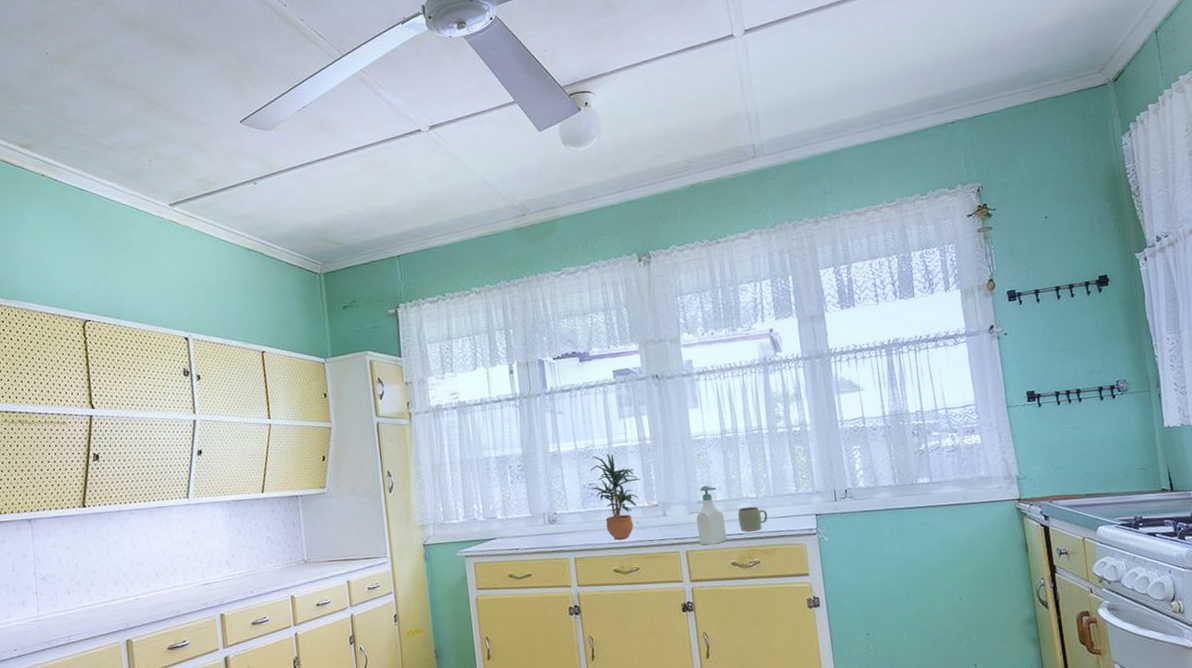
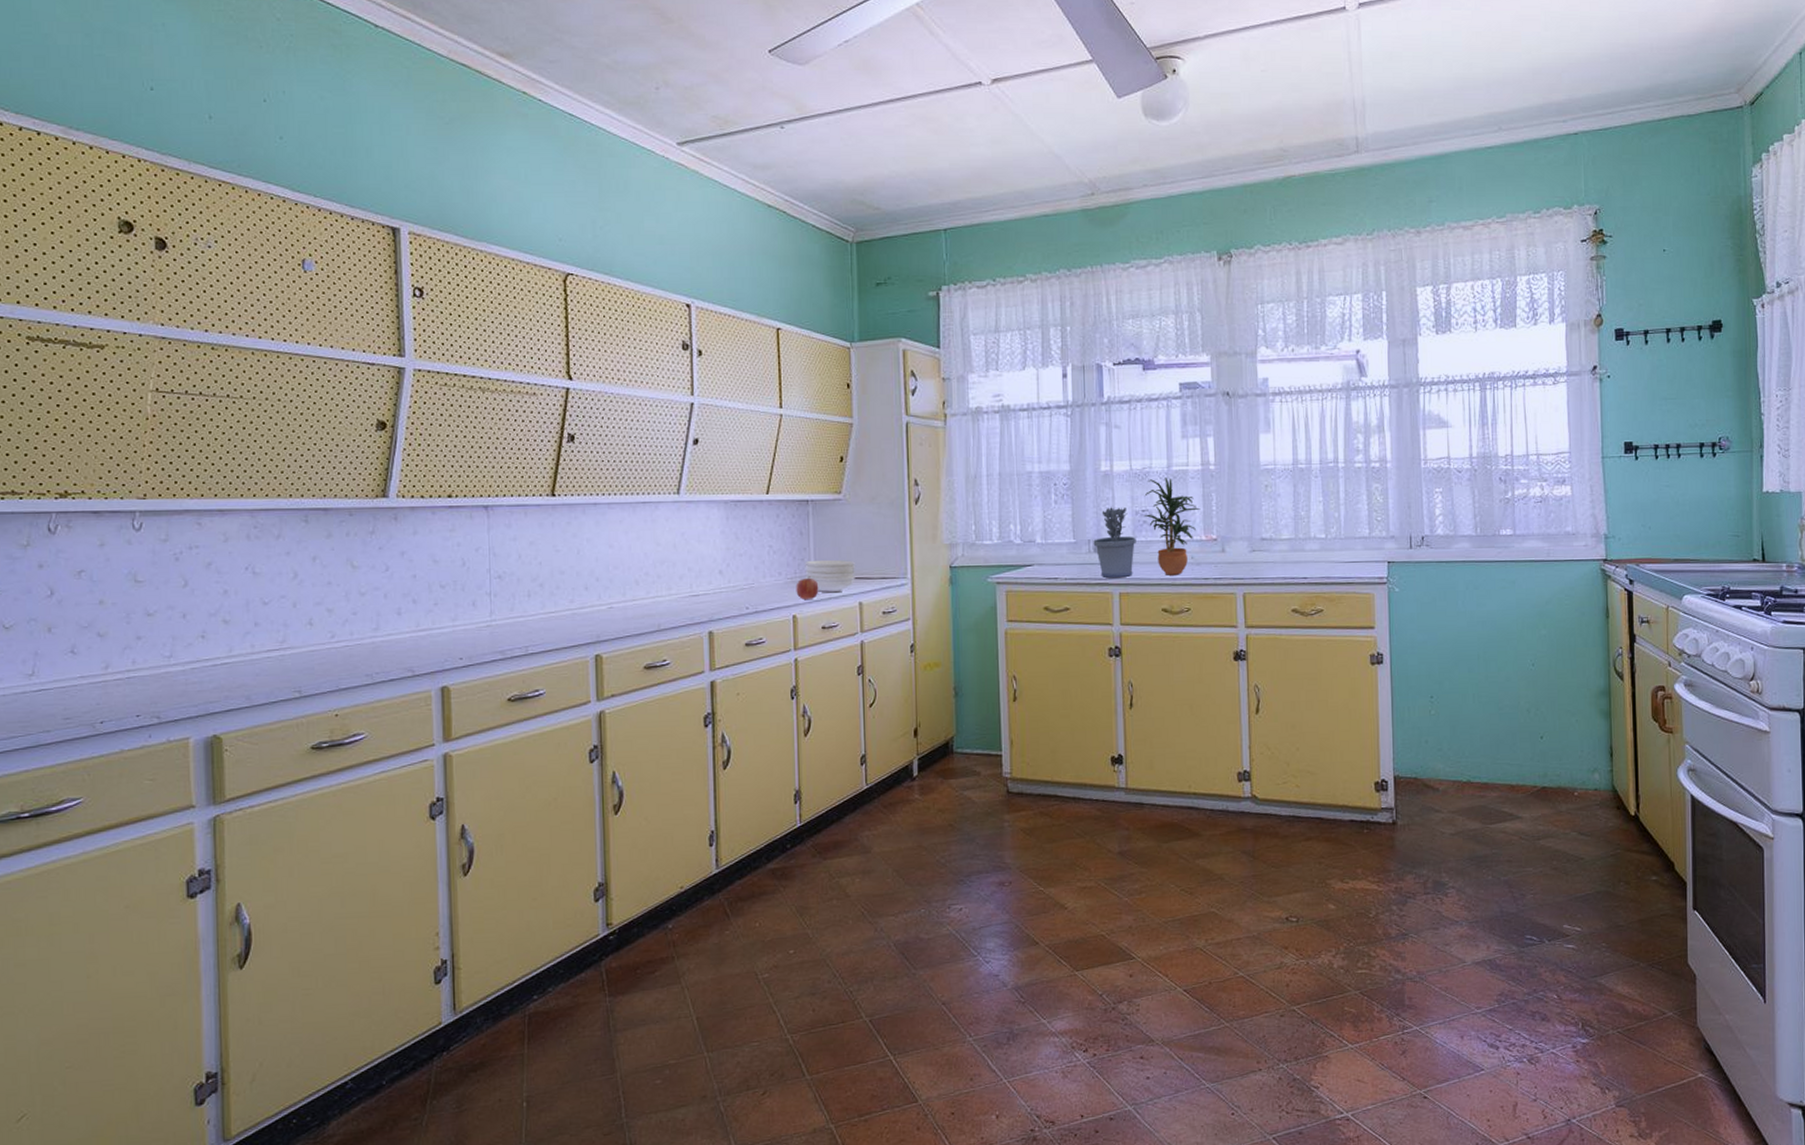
fruit: none [292,561,312,582] -> present [796,576,819,599]
bowl: none [298,545,343,575] -> present [805,559,855,593]
flower pot: none [547,483,586,546] -> present [1093,507,1136,579]
soap bottle: present [696,485,727,546] -> none [1257,521,1290,589]
mug: present [737,506,768,532] -> none [1303,548,1336,576]

